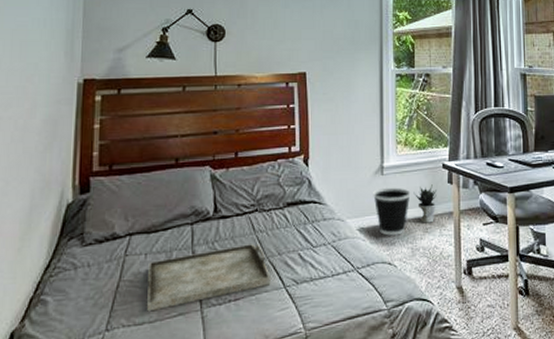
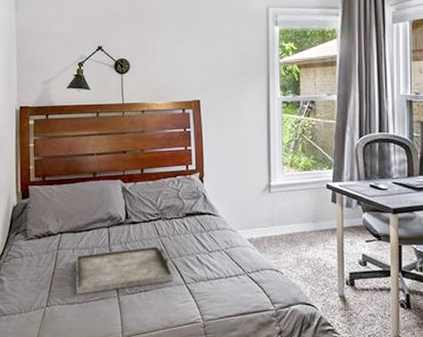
wastebasket: present [373,187,411,236] -> none [261,204,296,247]
potted plant: present [413,184,437,223] -> none [299,203,321,237]

